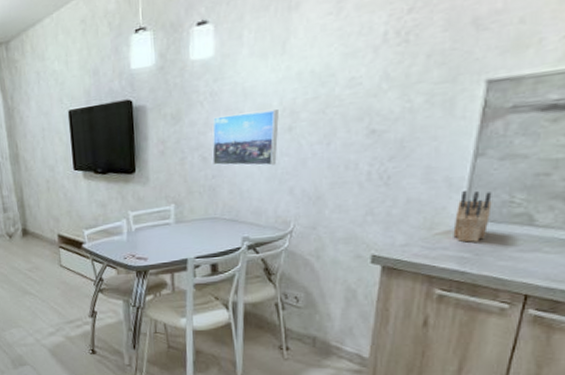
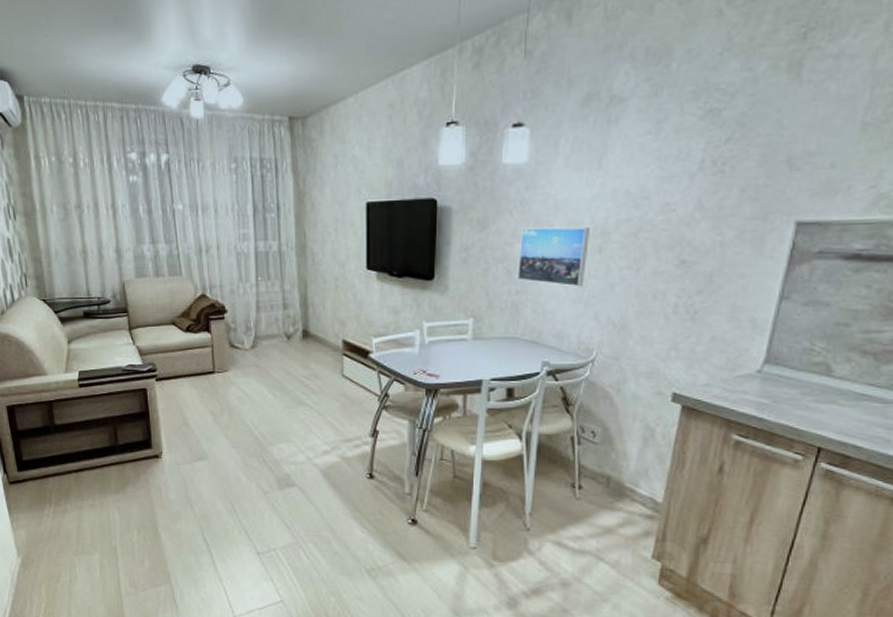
knife block: present [453,191,492,242] -> none [754,334,794,388]

